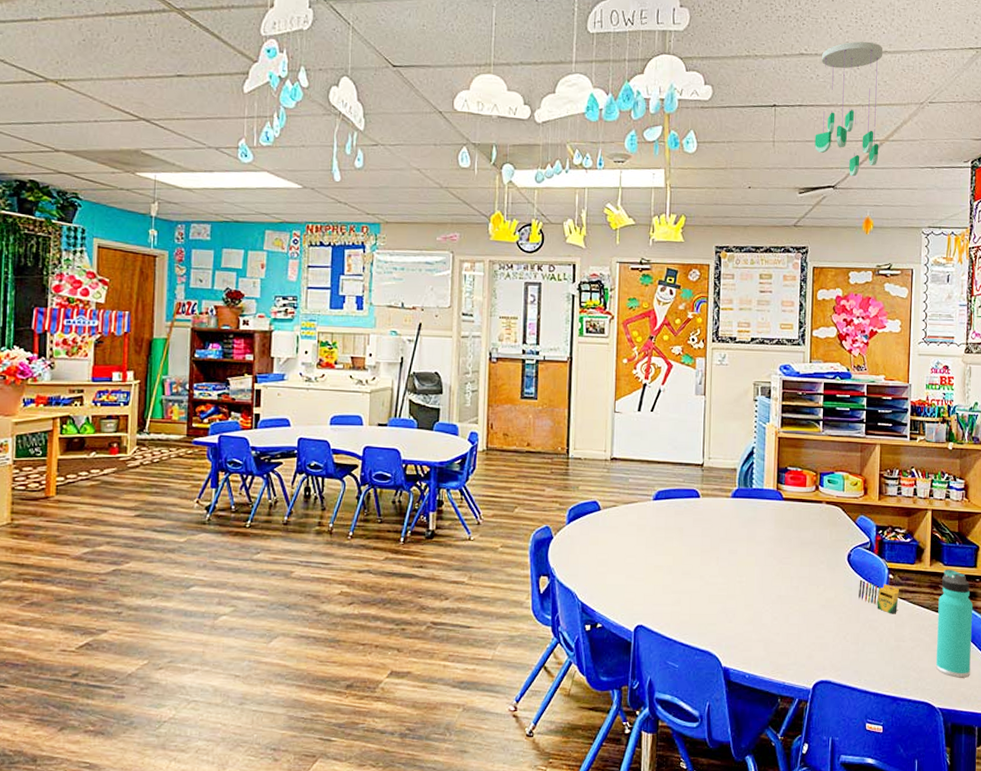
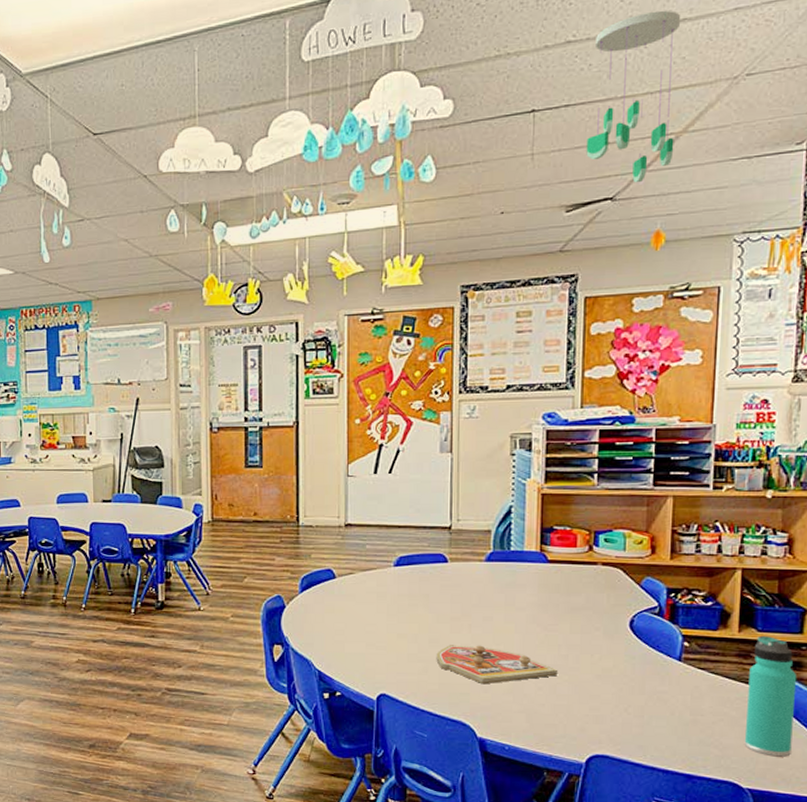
knob puzzle: none [688,576,791,615] -> present [436,645,558,685]
crayon: present [858,579,899,614] -> none [644,647,697,686]

